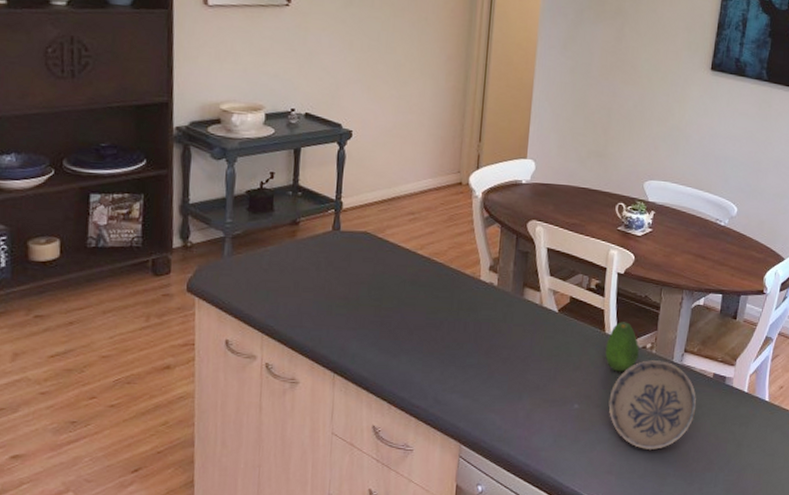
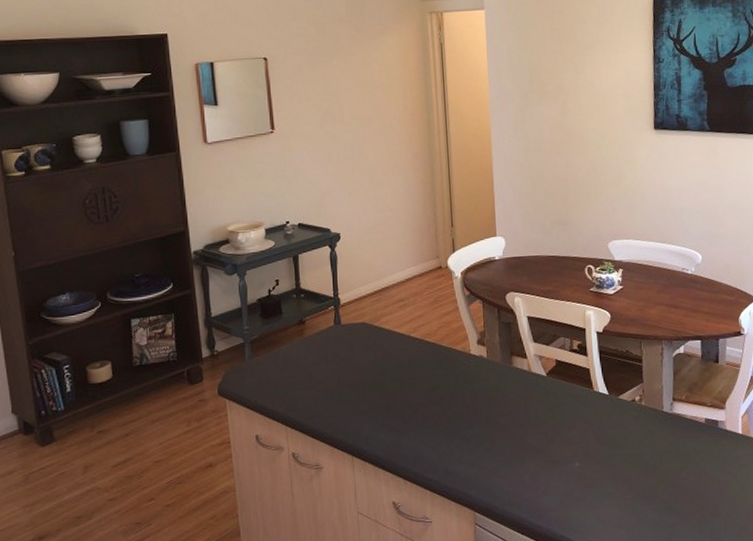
fruit: present [605,322,639,372] -> none [596,378,629,427]
bowl: present [608,360,696,449] -> none [607,411,693,501]

